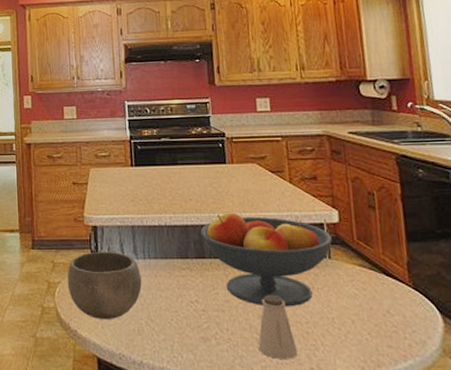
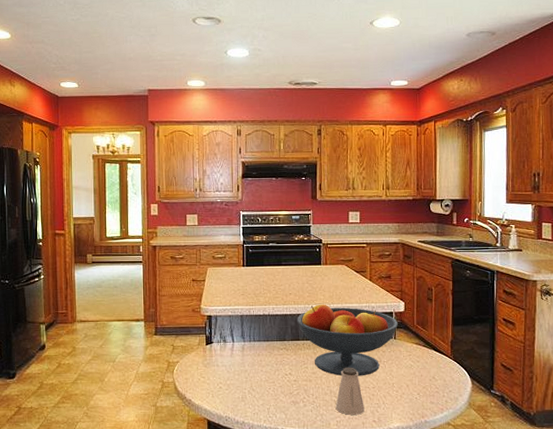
bowl: present [67,251,142,319] -> none [184,336,247,390]

